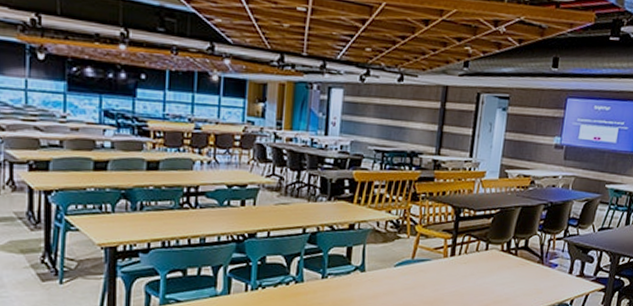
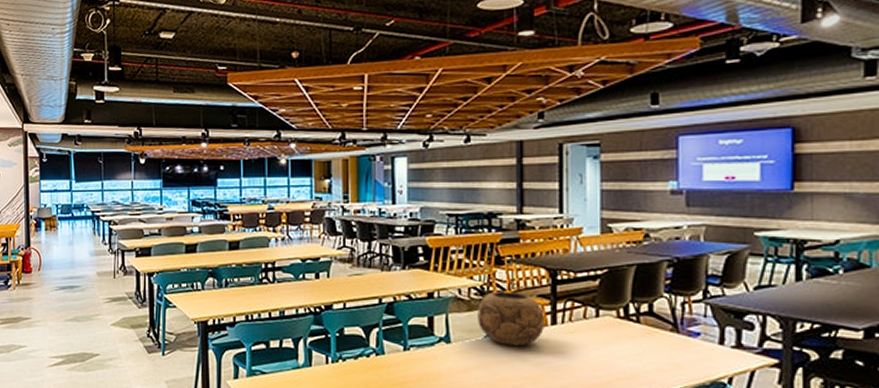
decorative bowl: none [390,224,446,275] -> present [478,291,546,347]

